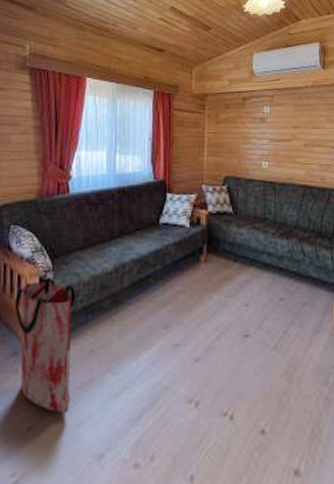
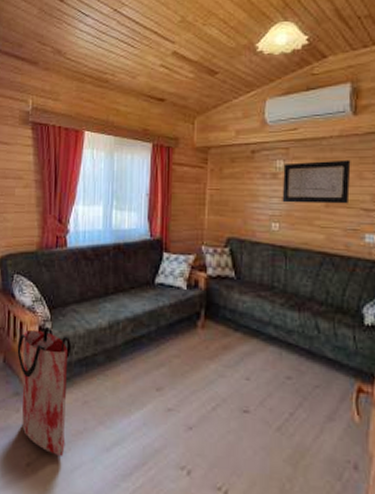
wall art: none [269,106,323,144] -> present [282,159,351,204]

